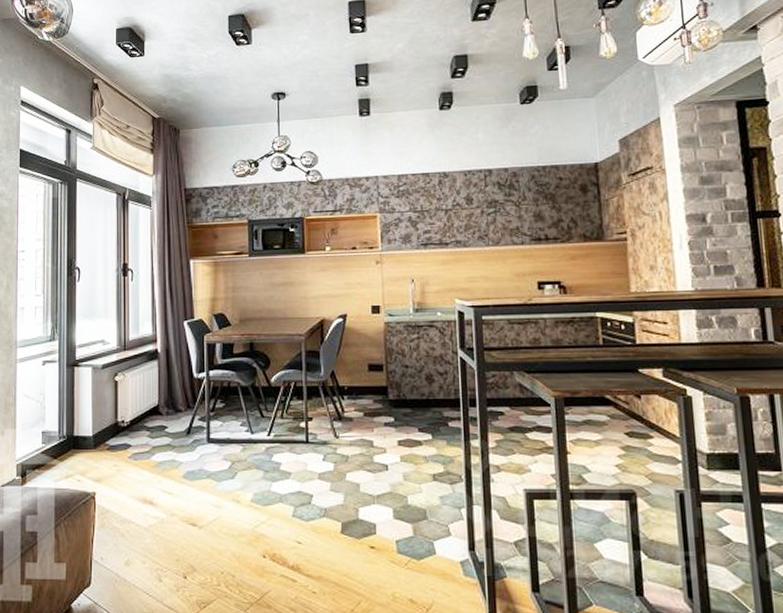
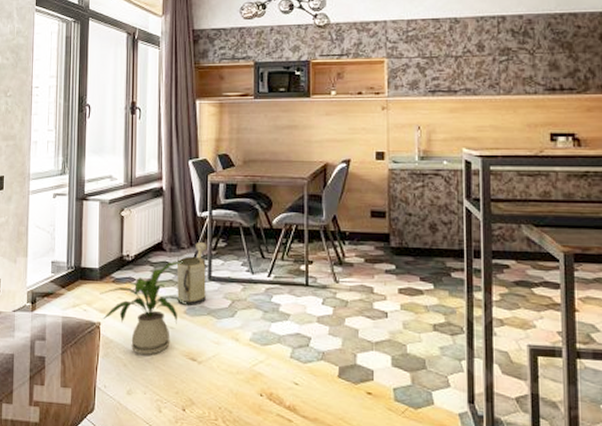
house plant: none [94,424,189,523] -> present [100,261,190,355]
watering can: none [175,403,205,469] -> present [177,241,207,306]

